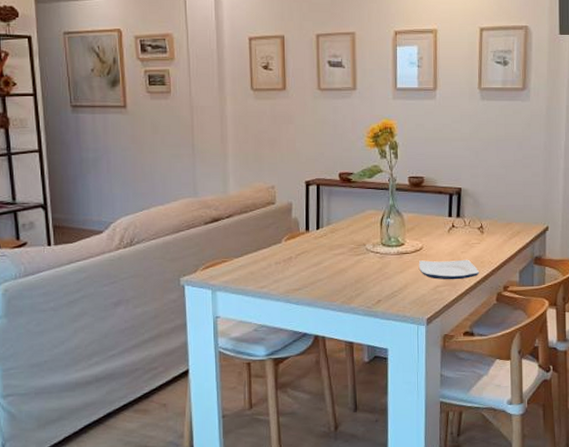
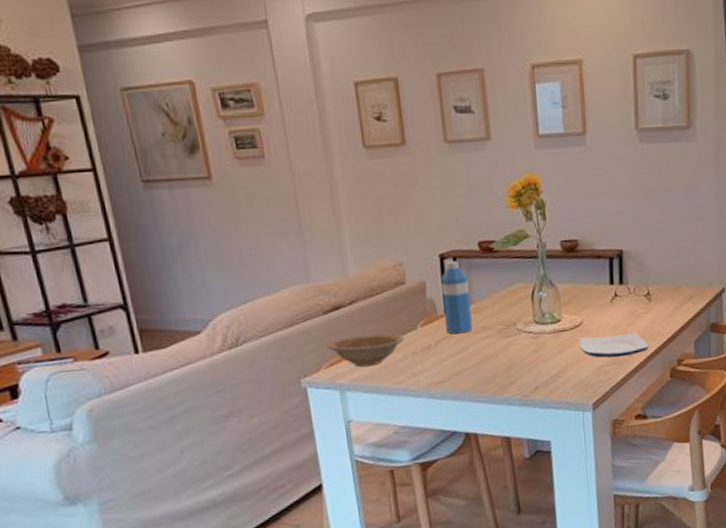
bowl: none [205,244,270,272] -> present [326,334,404,367]
water bottle: none [305,187,328,250] -> present [441,260,473,334]

